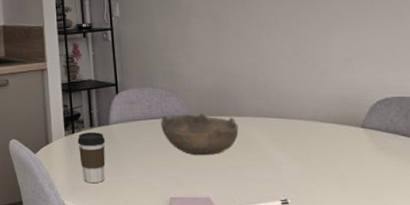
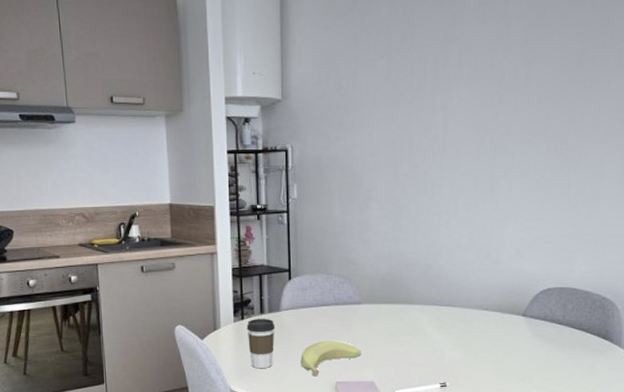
banana: none [132,154,194,192] -> present [301,341,361,377]
bowl: present [161,113,239,156] -> none [332,300,408,342]

